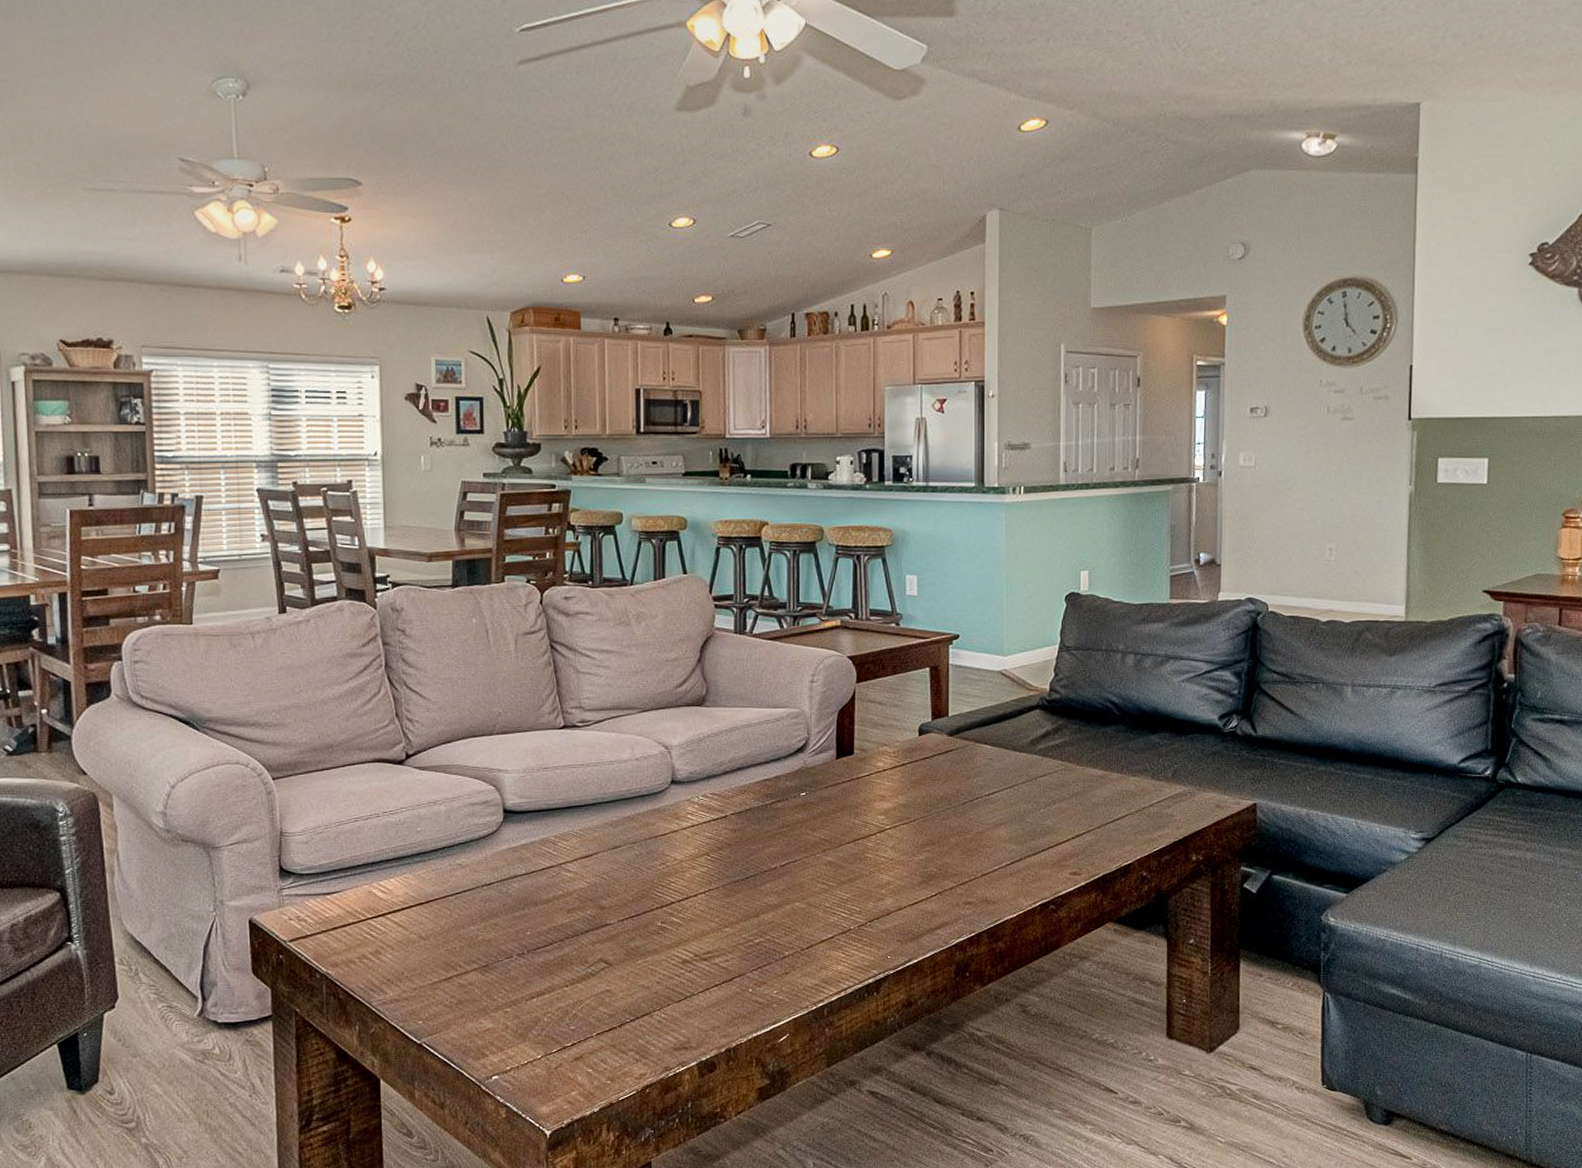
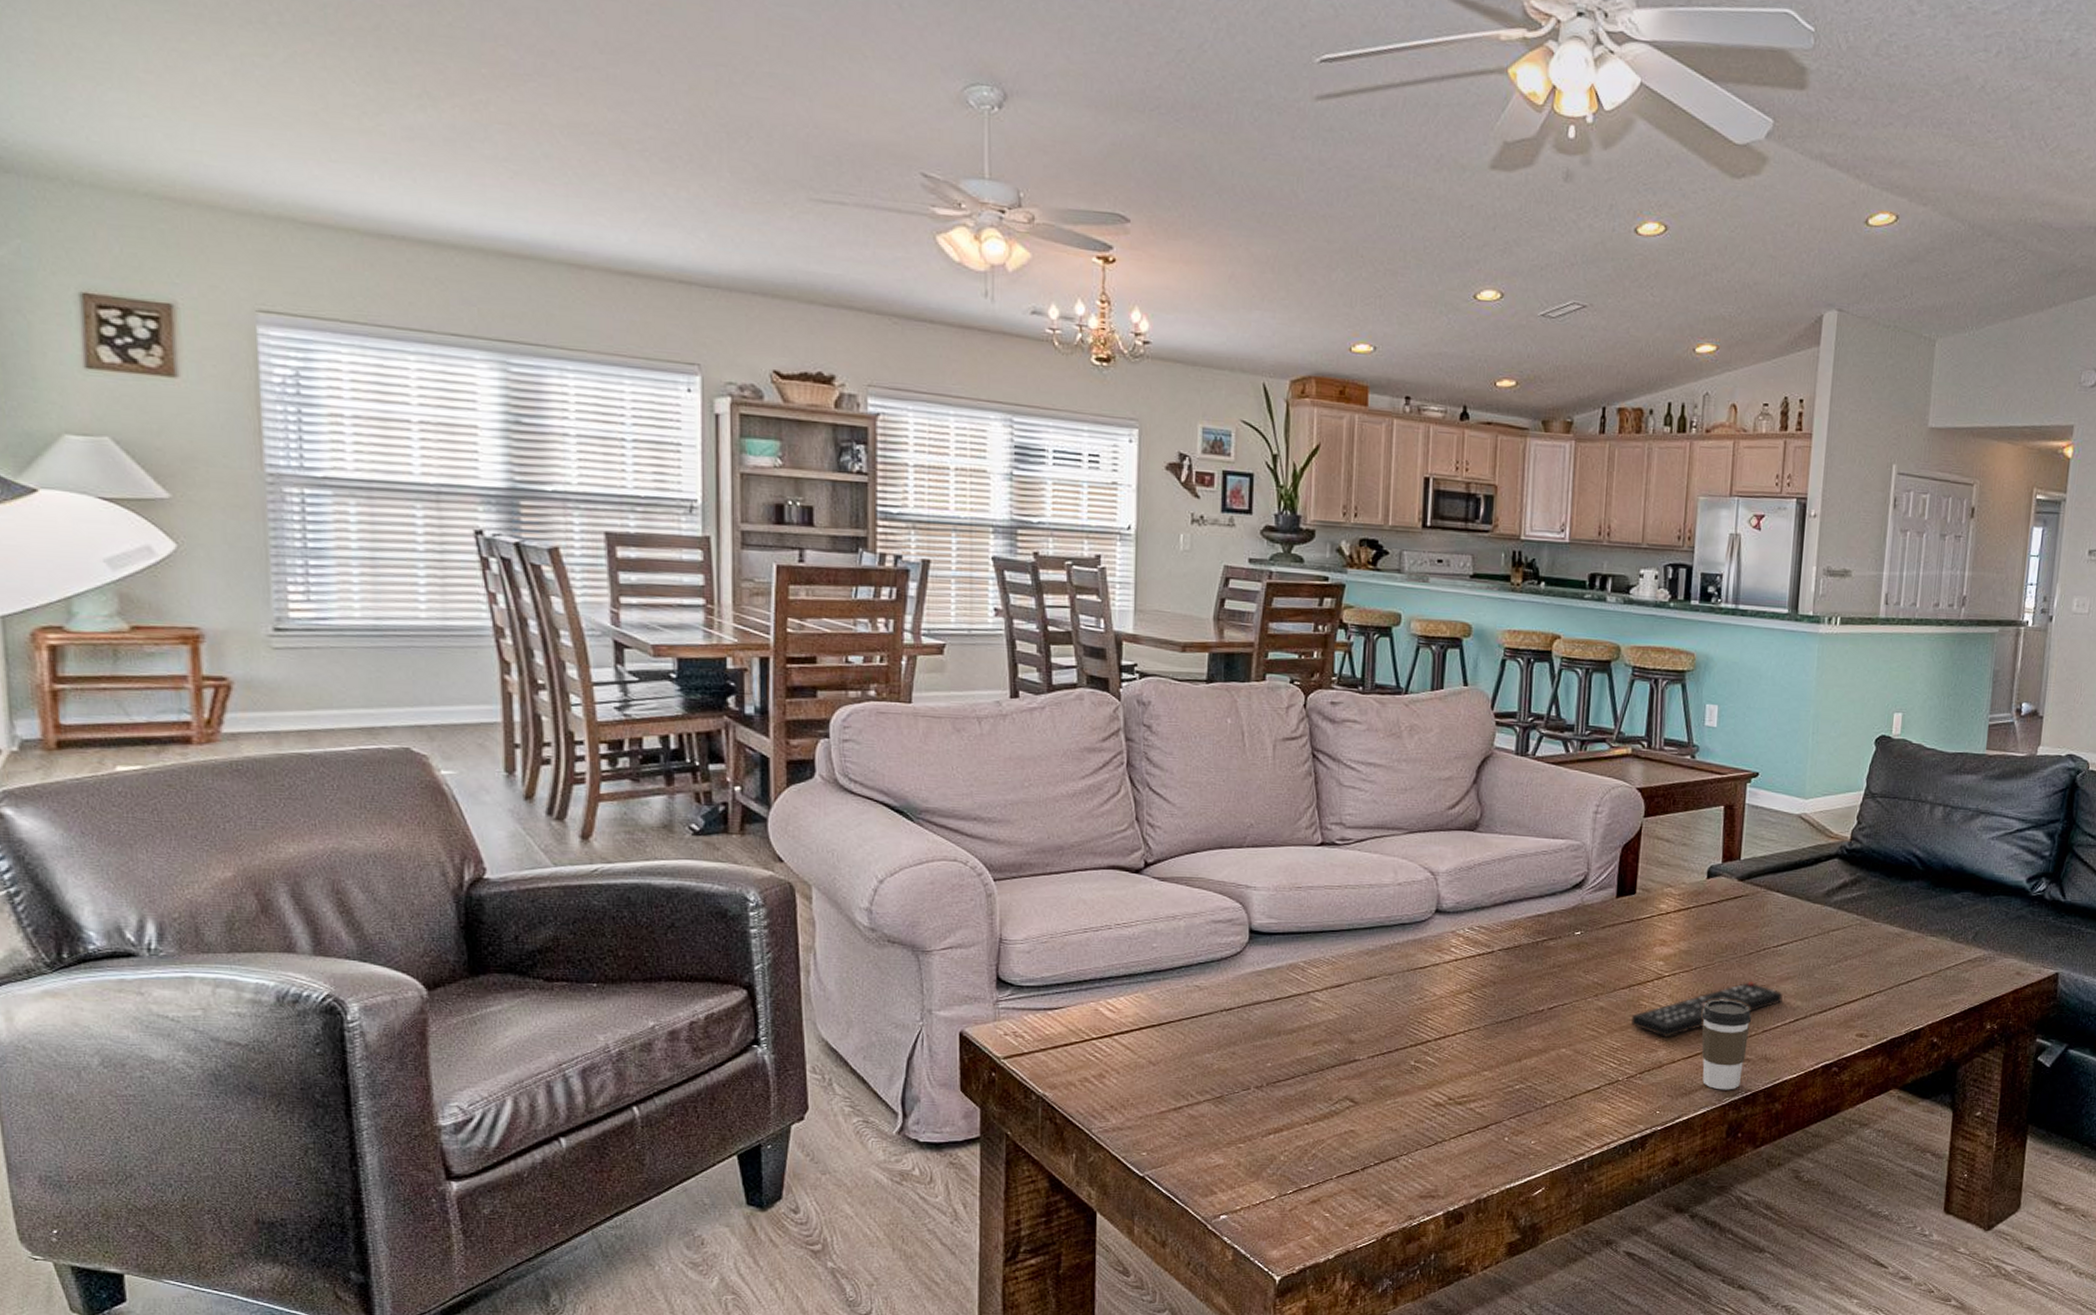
remote control: none [859,829,998,886] -> present [1632,982,1783,1038]
coffee cup: none [923,847,971,933] -> present [1701,999,1752,1090]

